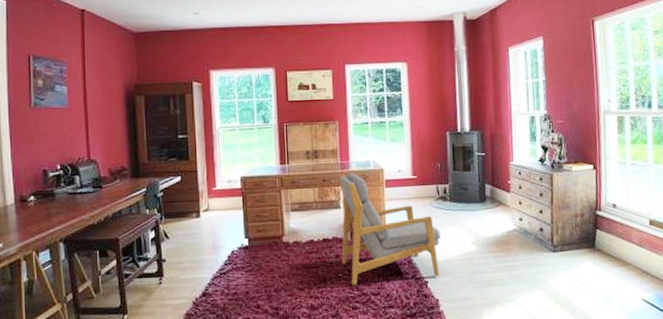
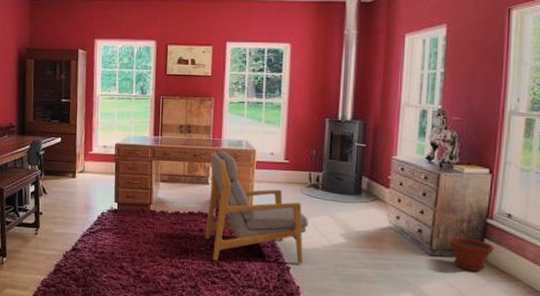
plant pot: none [567,230,606,261] -> present [448,237,495,271]

